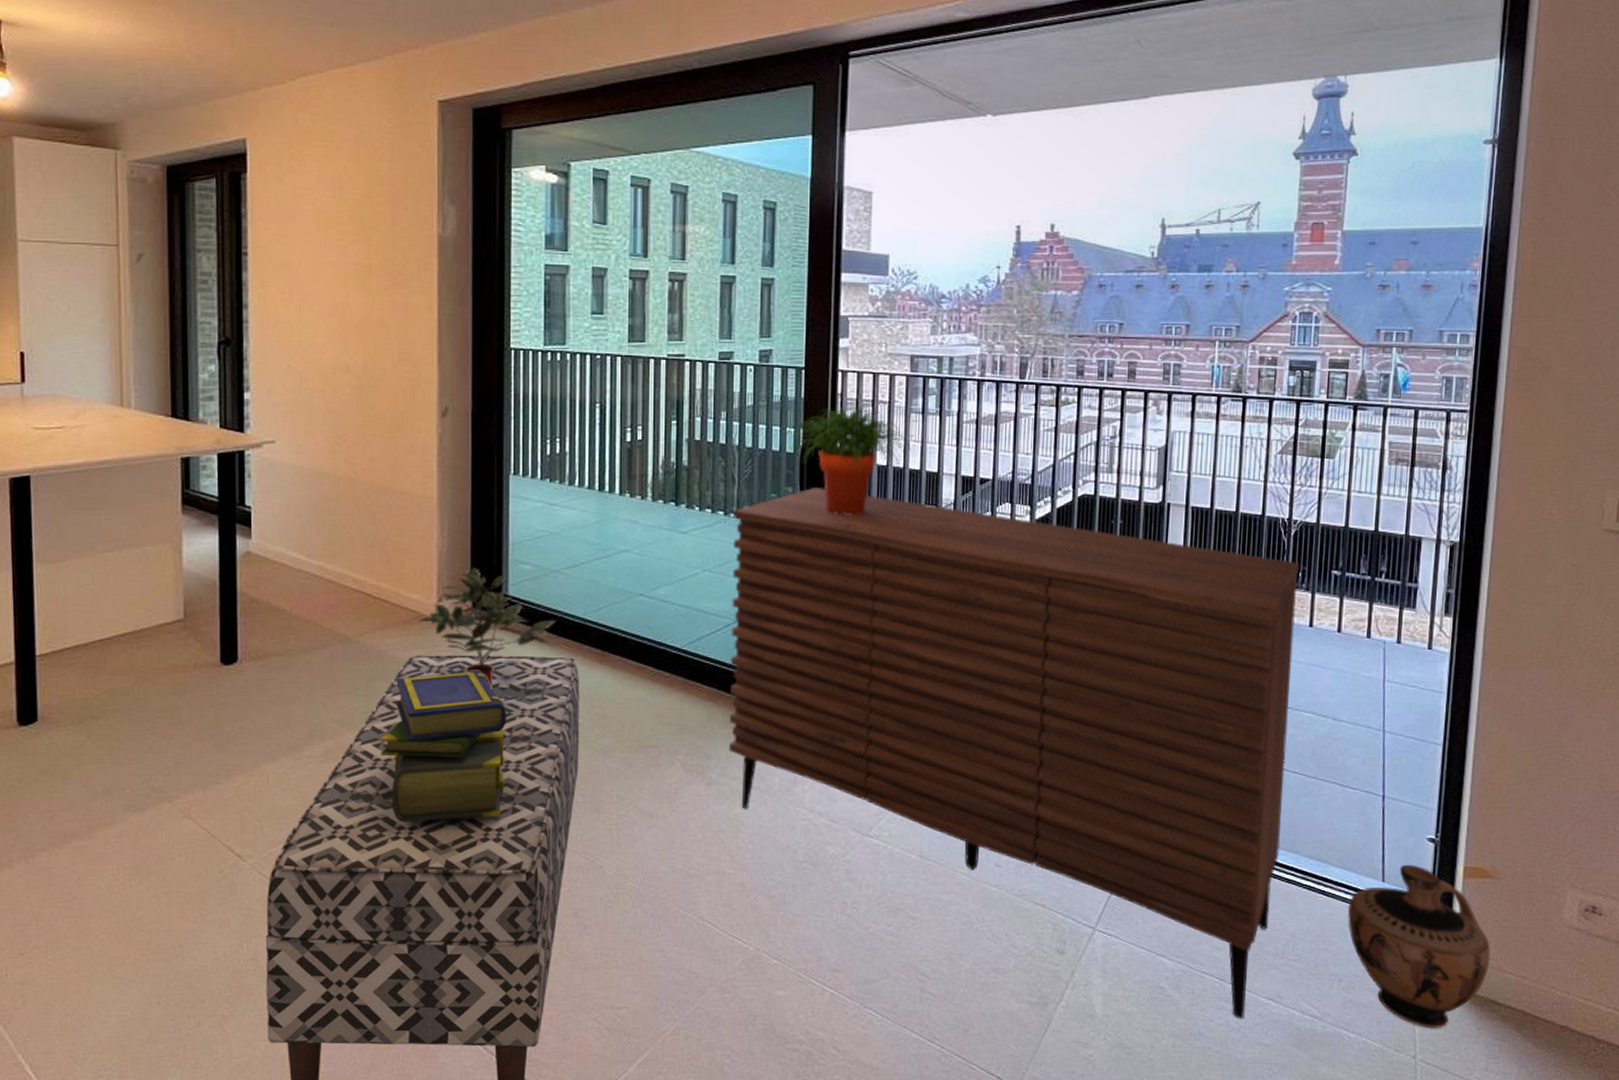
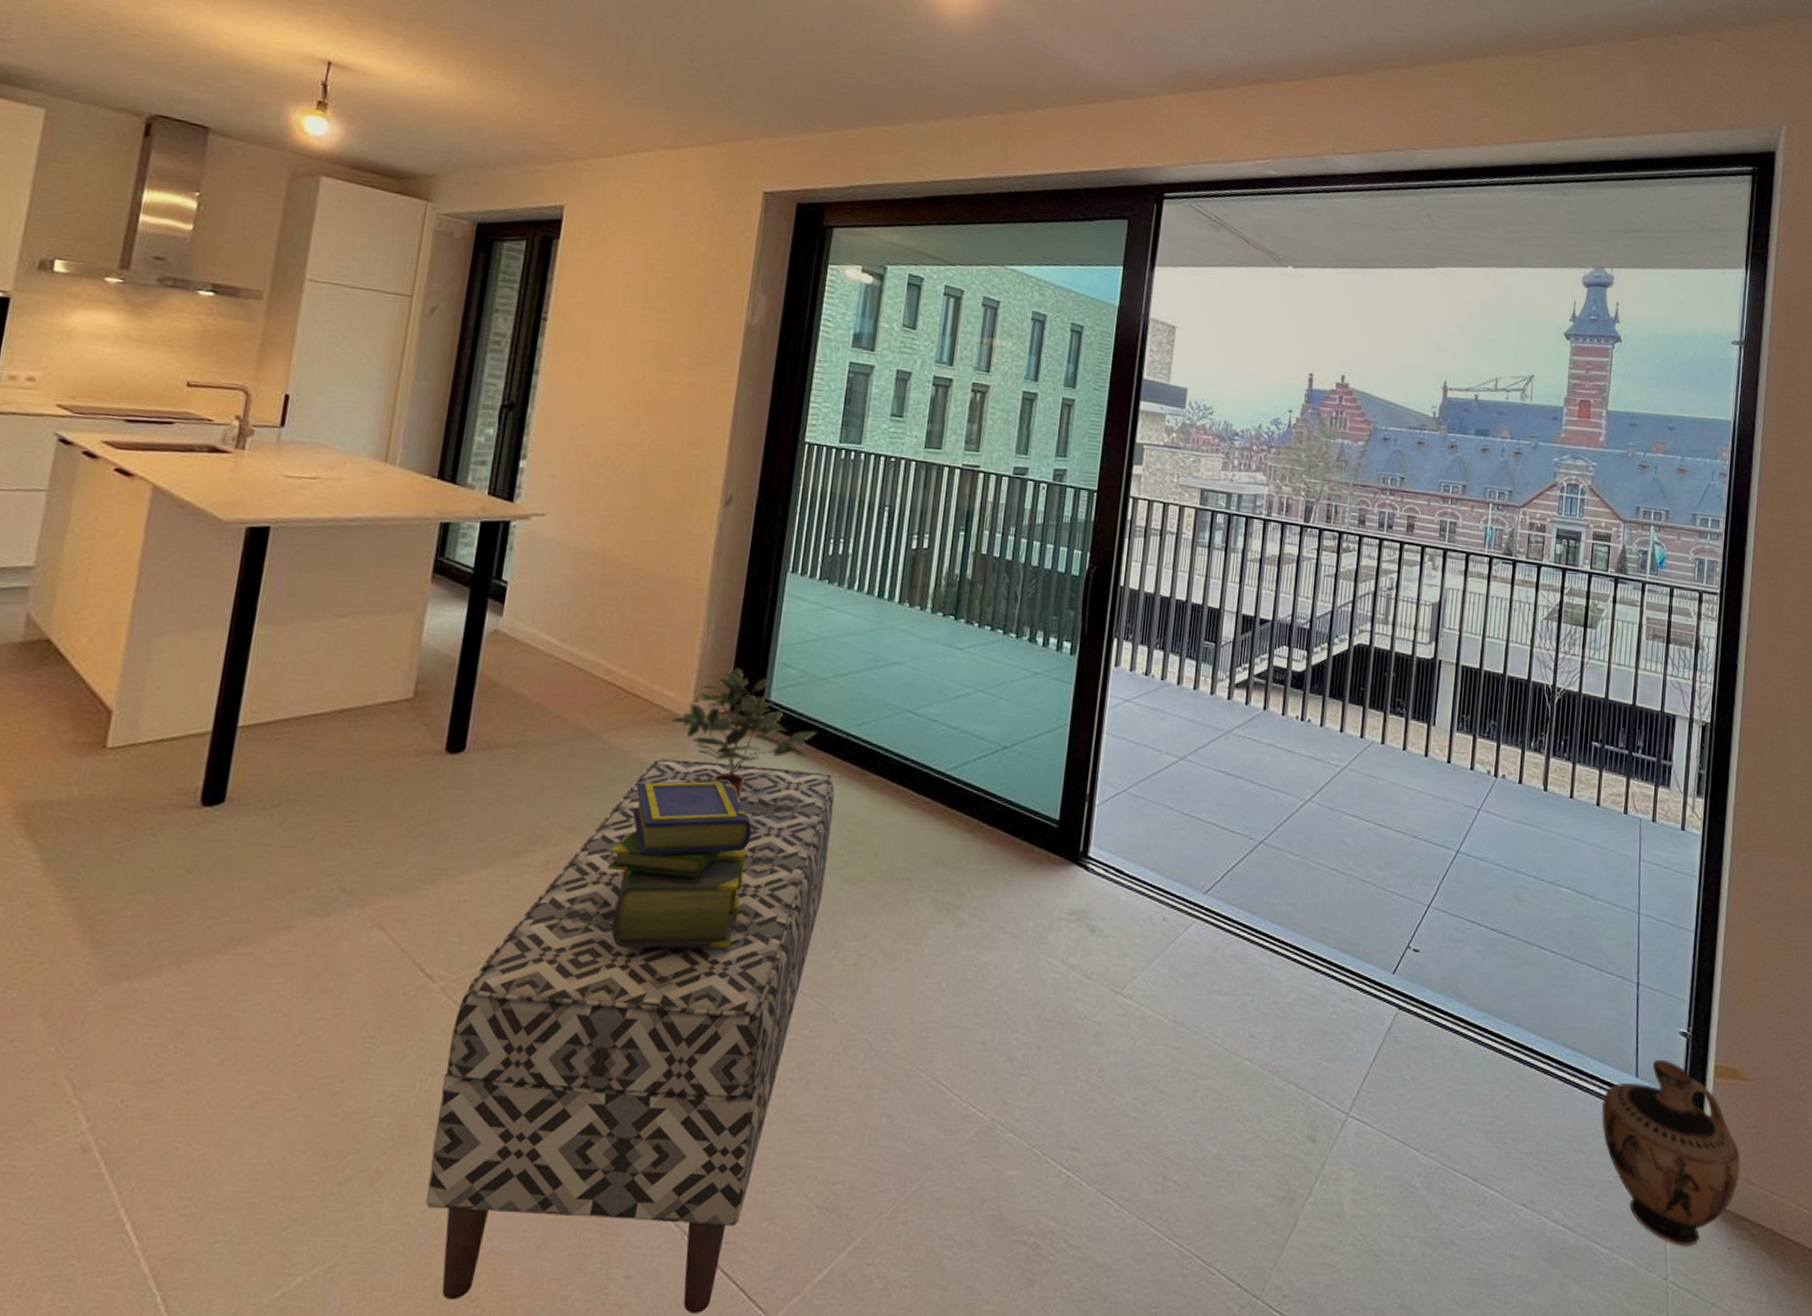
sideboard: present [728,486,1299,1020] -> none [983,612,1561,1227]
potted plant: present [785,406,911,516] -> none [1072,533,1195,646]

